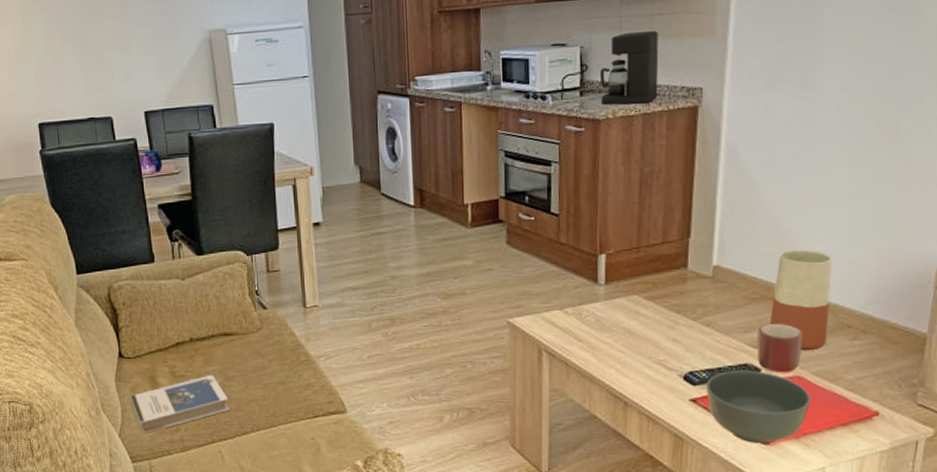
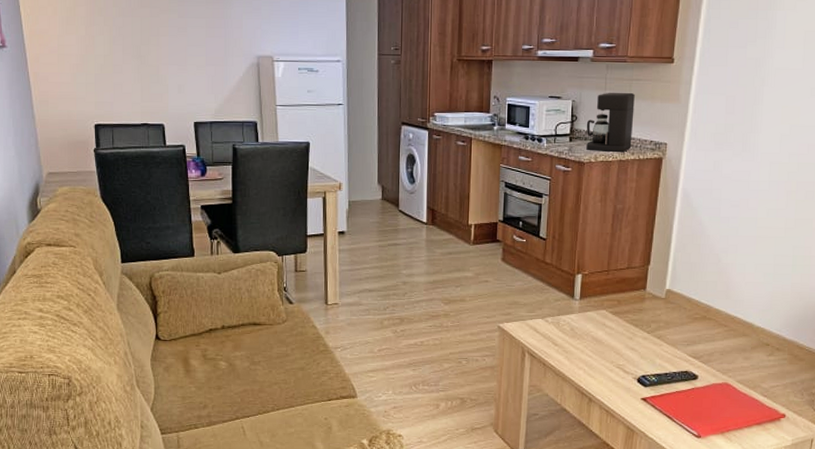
hardback book: present [130,374,230,434] -> none [164,358,254,409]
bowl: present [706,370,811,444] -> none [654,376,735,437]
mug: present [756,323,802,374] -> none [696,339,732,381]
vase: present [769,249,833,350] -> none [707,280,758,362]

